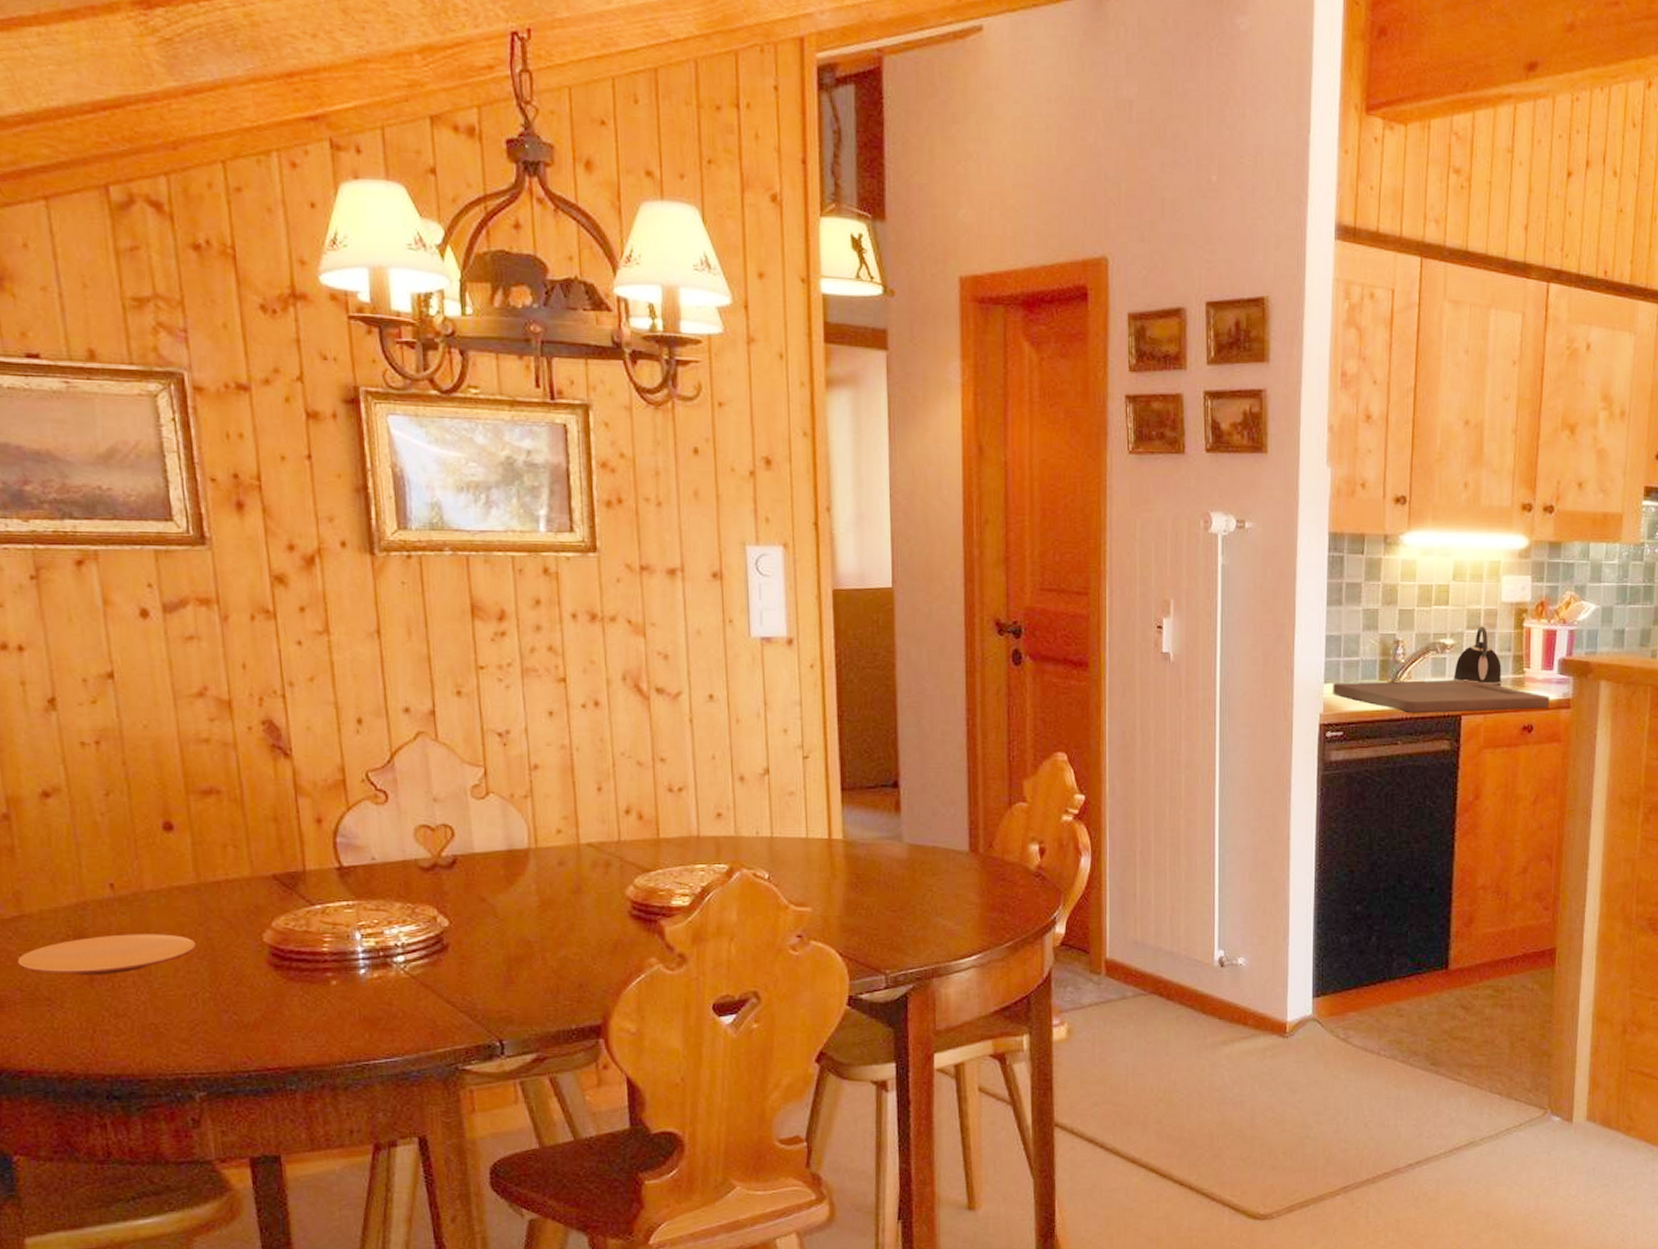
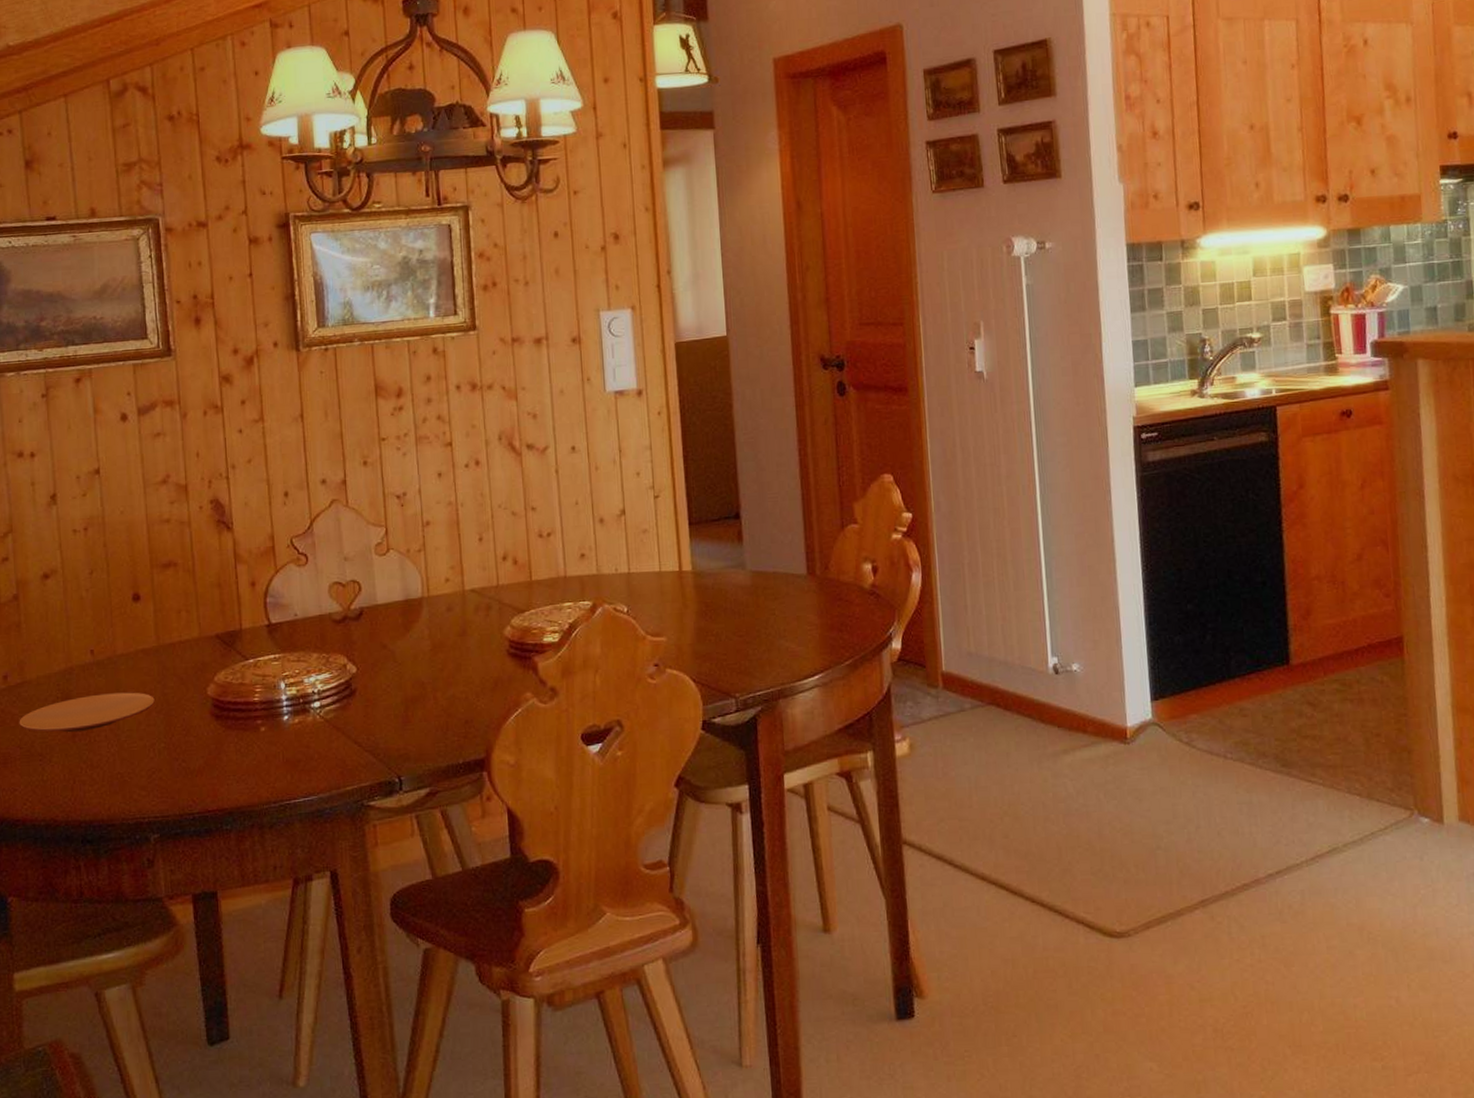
cutting board: present [1332,679,1550,713] -> none [1143,370,1367,408]
kettle: present [1453,626,1503,687] -> none [1264,317,1315,375]

